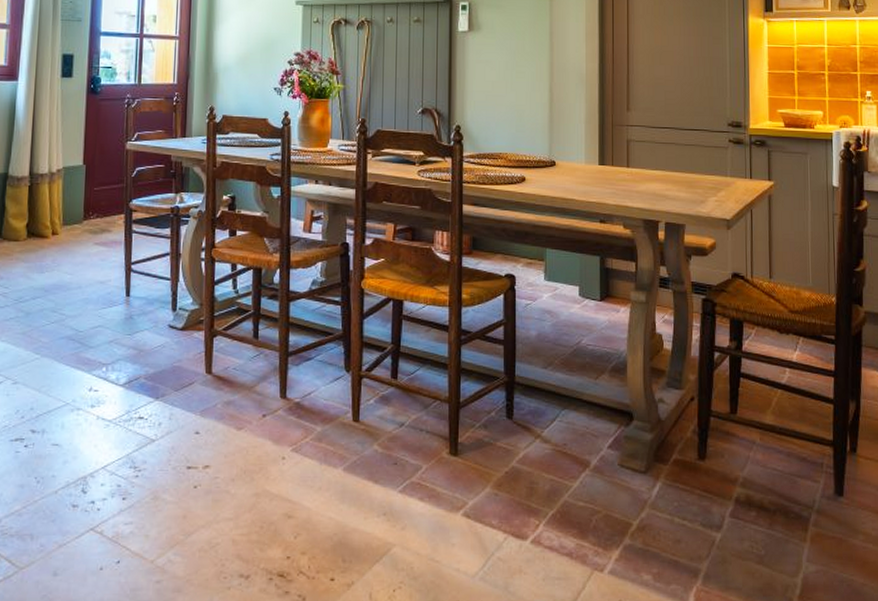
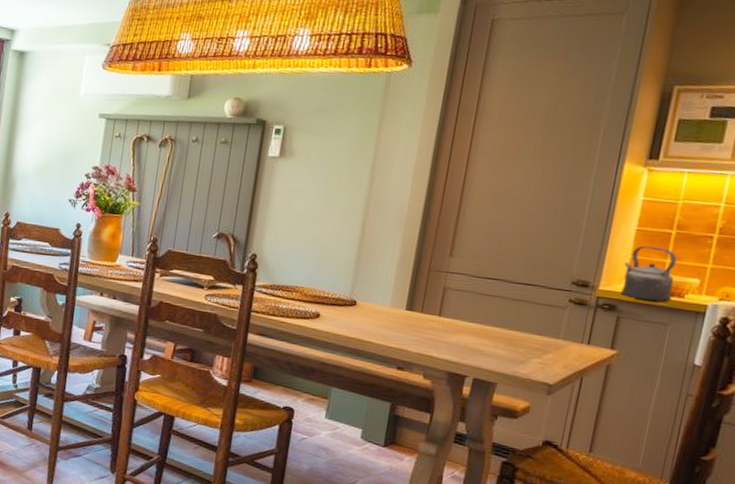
kettle: none [764,86,805,134] -> present [621,245,677,303]

